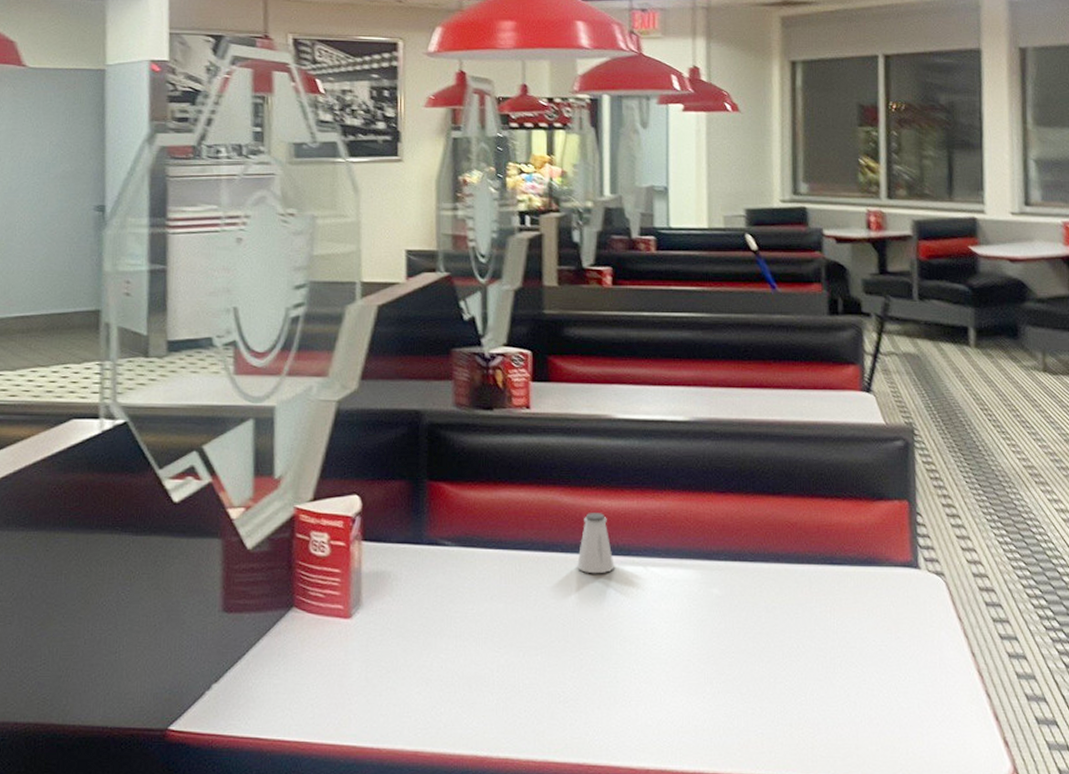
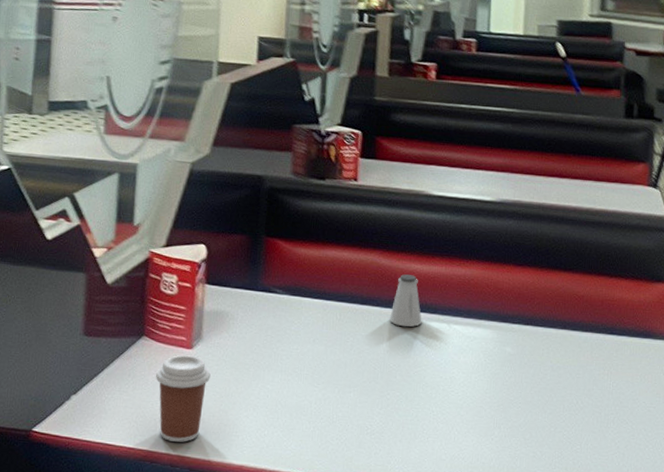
coffee cup: none [309,626,374,729] -> present [155,354,211,442]

